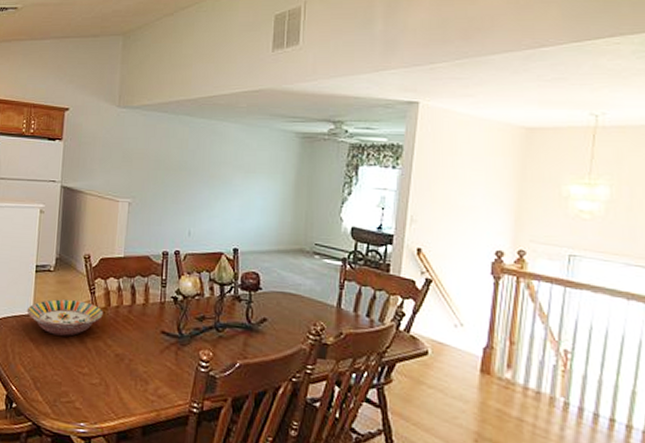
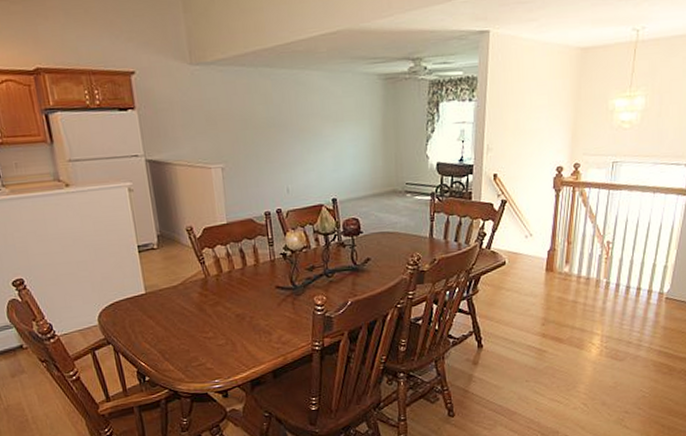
serving bowl: present [26,299,103,336] -> none [138,272,217,309]

